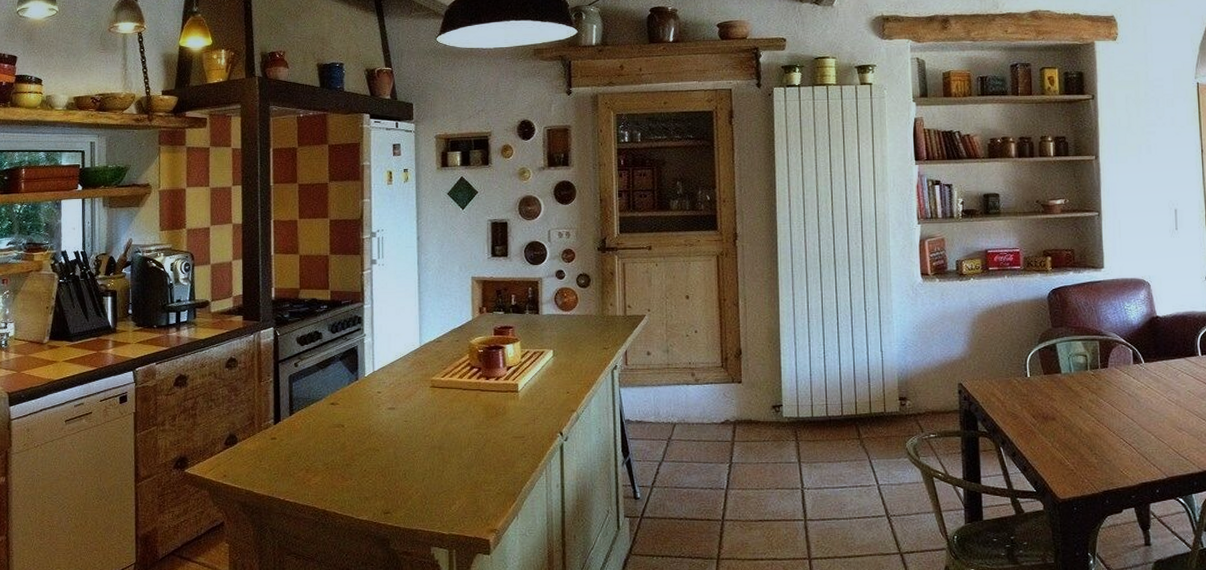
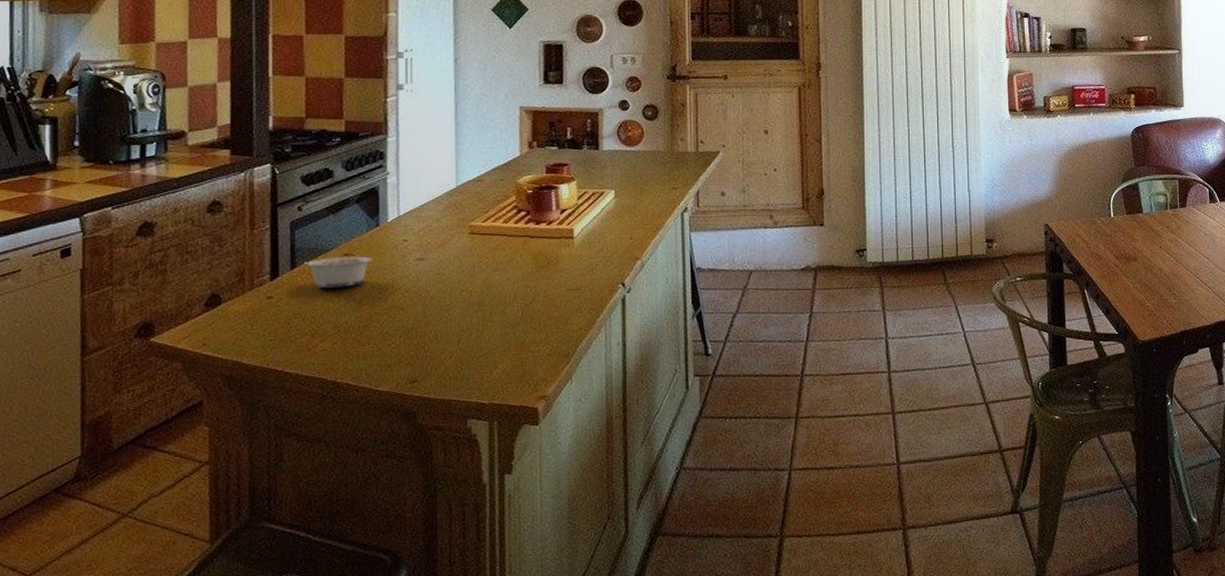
legume: none [296,405,354,431] -> present [299,256,373,287]

